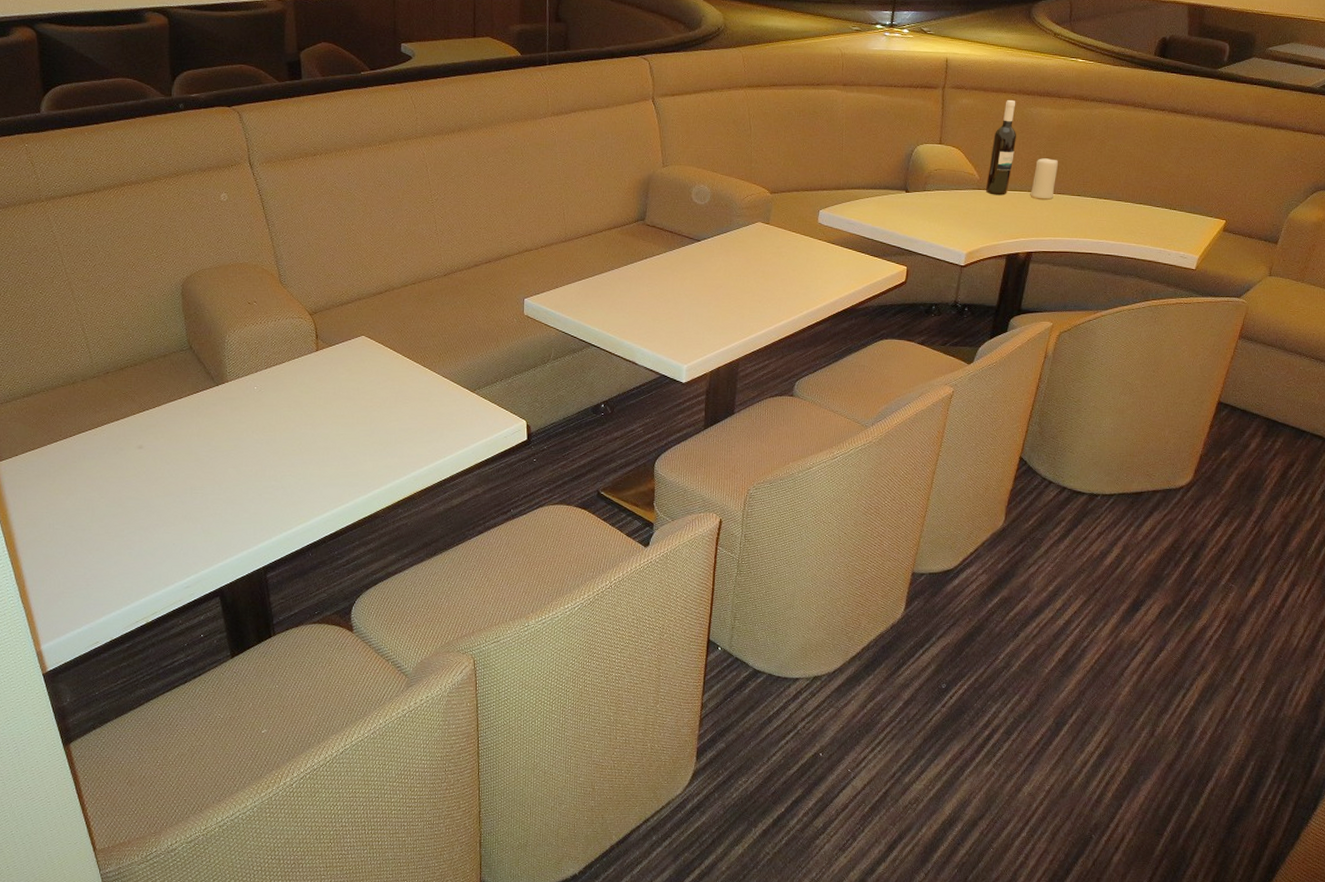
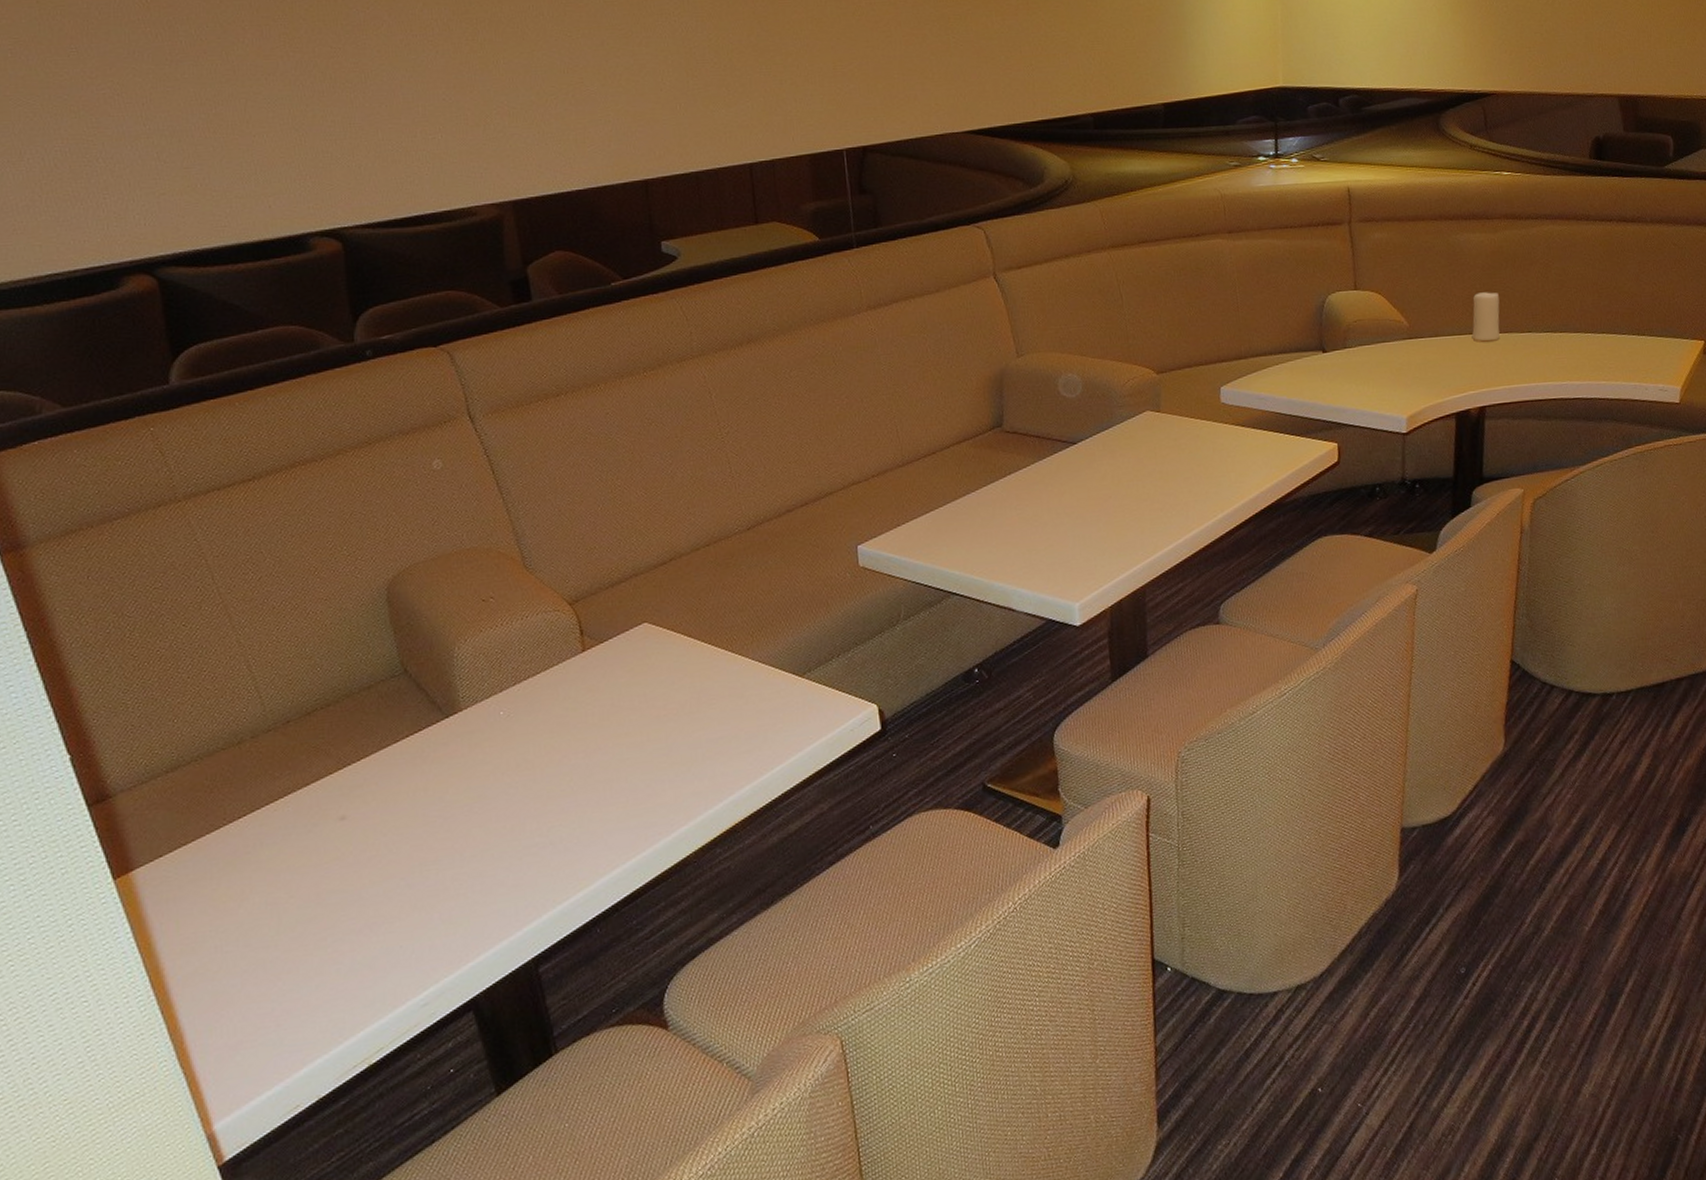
wine bottle: present [985,99,1017,196] -> none [1417,227,1446,344]

